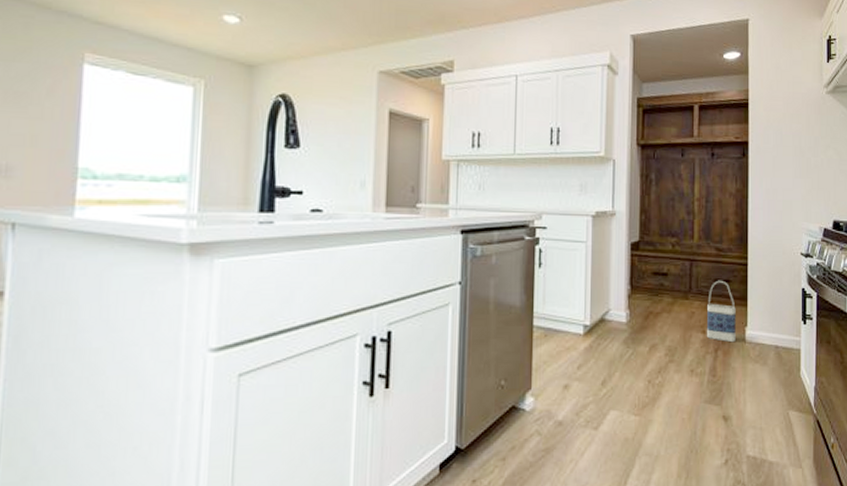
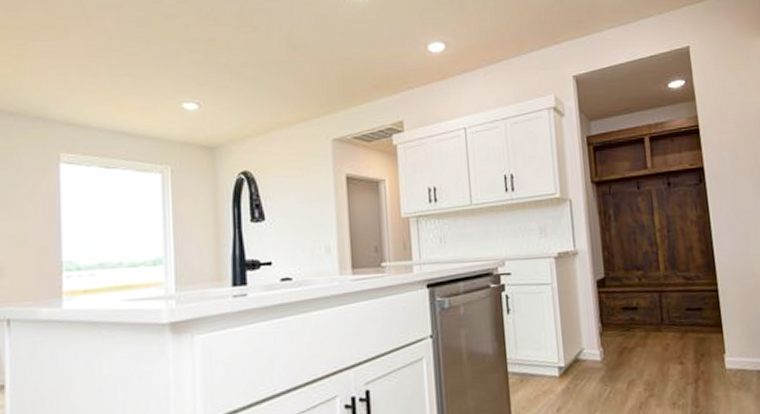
bag: present [706,280,736,343] -> none [681,309,715,371]

